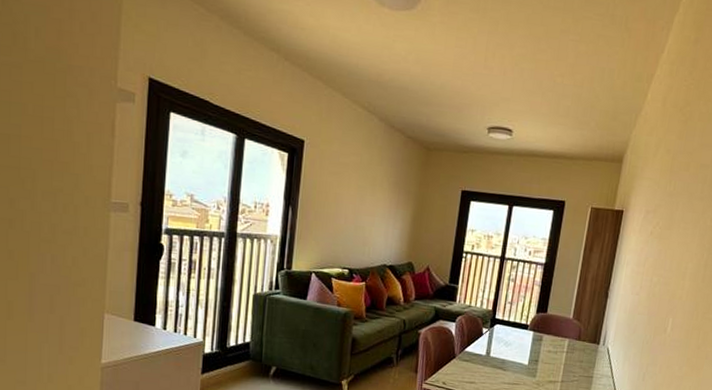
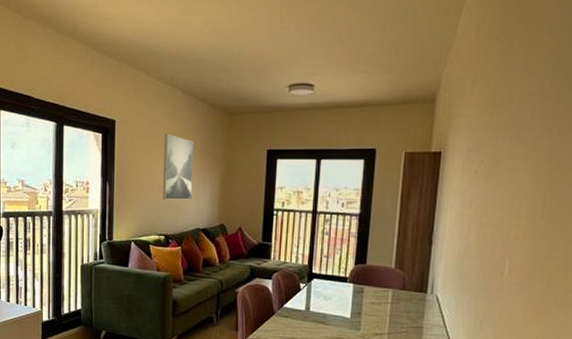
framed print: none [350,161,387,234] -> present [163,133,194,200]

